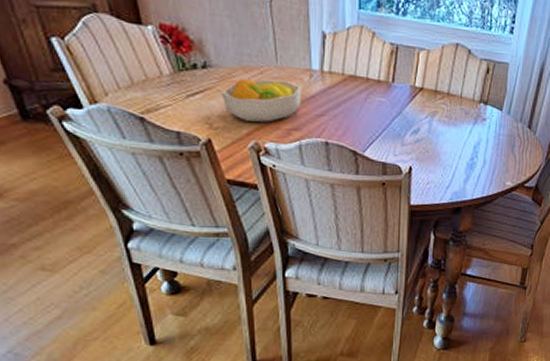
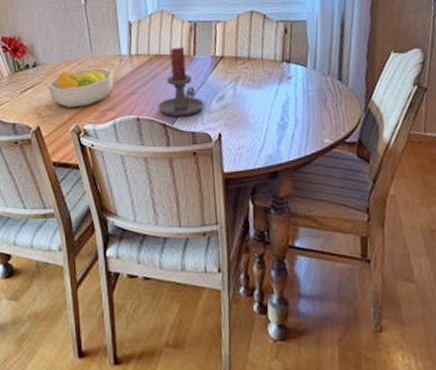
candle holder: none [349,70,398,146] -> present [158,47,204,117]

